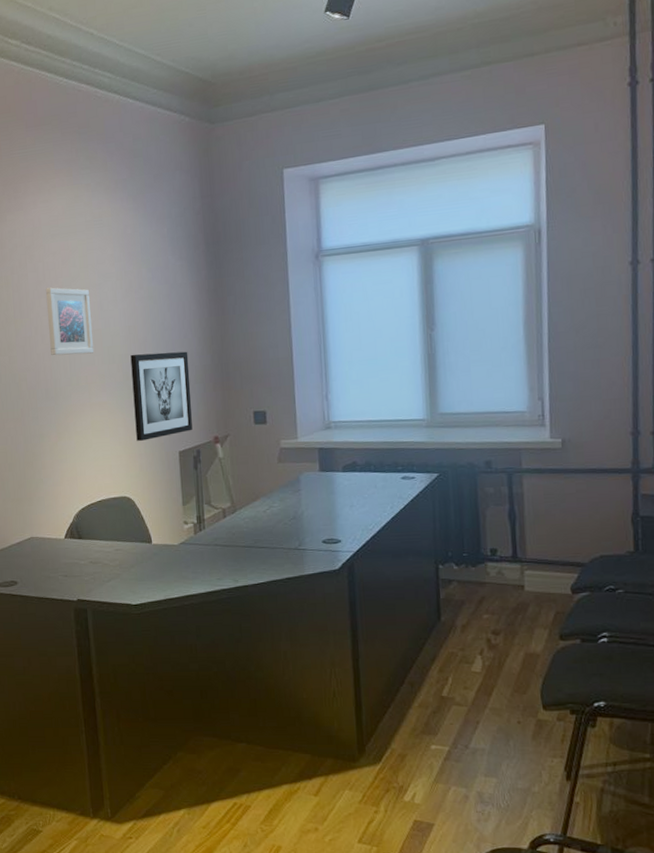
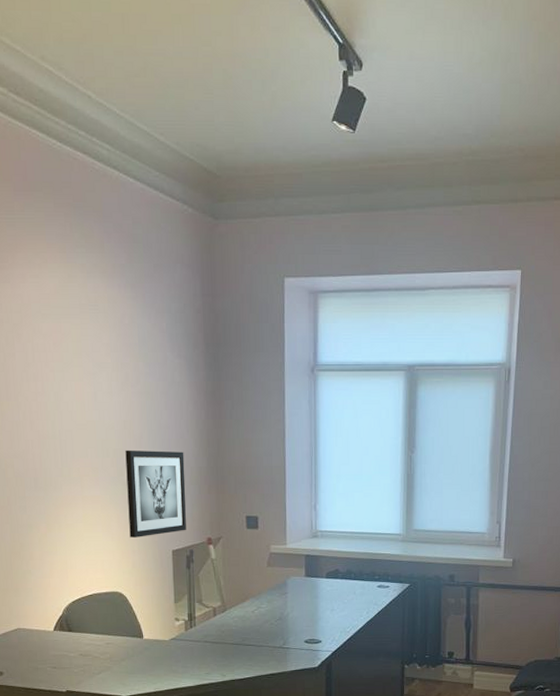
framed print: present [45,287,94,356] -> none [35,371,87,445]

